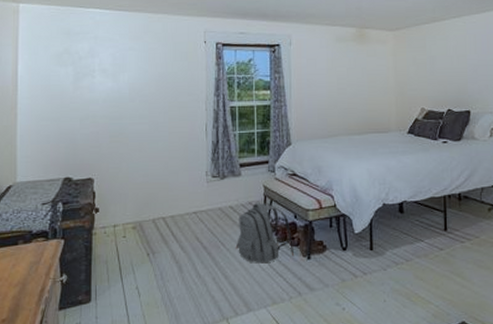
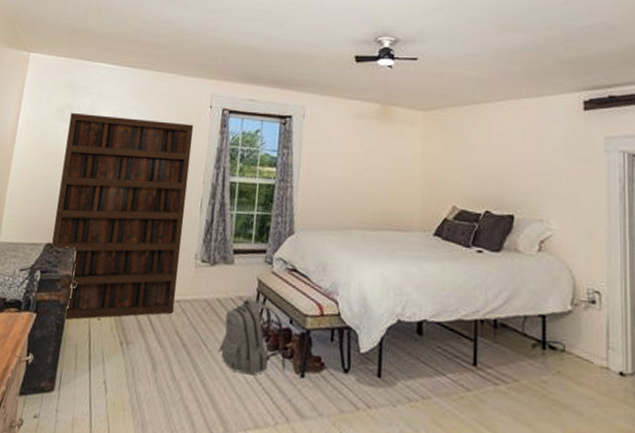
bookcase: none [70,57,192,242] -> present [52,112,194,321]

